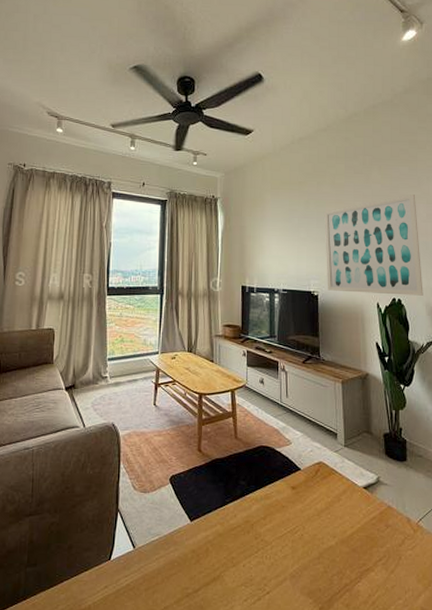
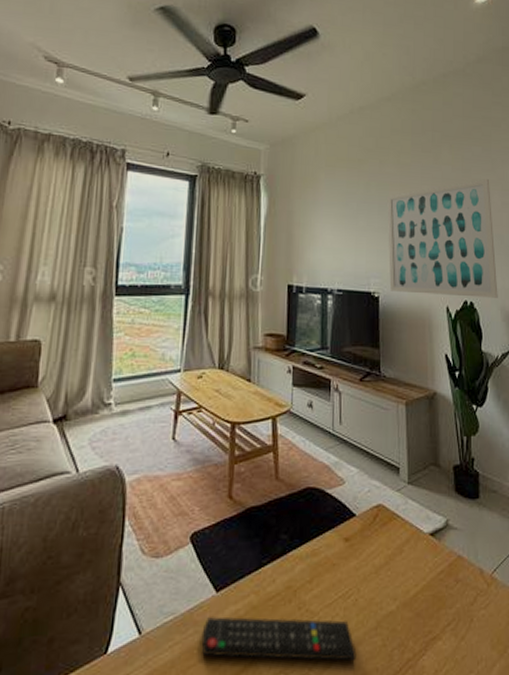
remote control: none [180,540,303,581] -> present [201,617,357,661]

